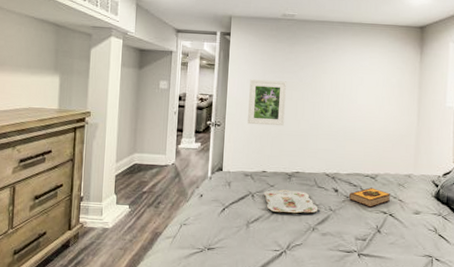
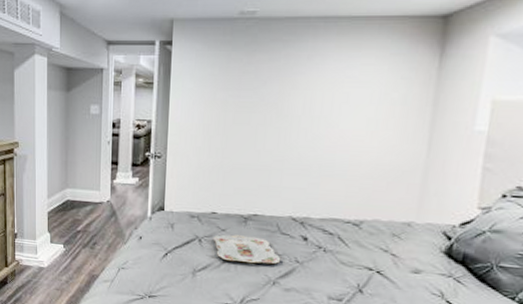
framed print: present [248,79,286,126] -> none [194,100,243,159]
hardback book: present [348,188,391,207] -> none [321,237,380,262]

